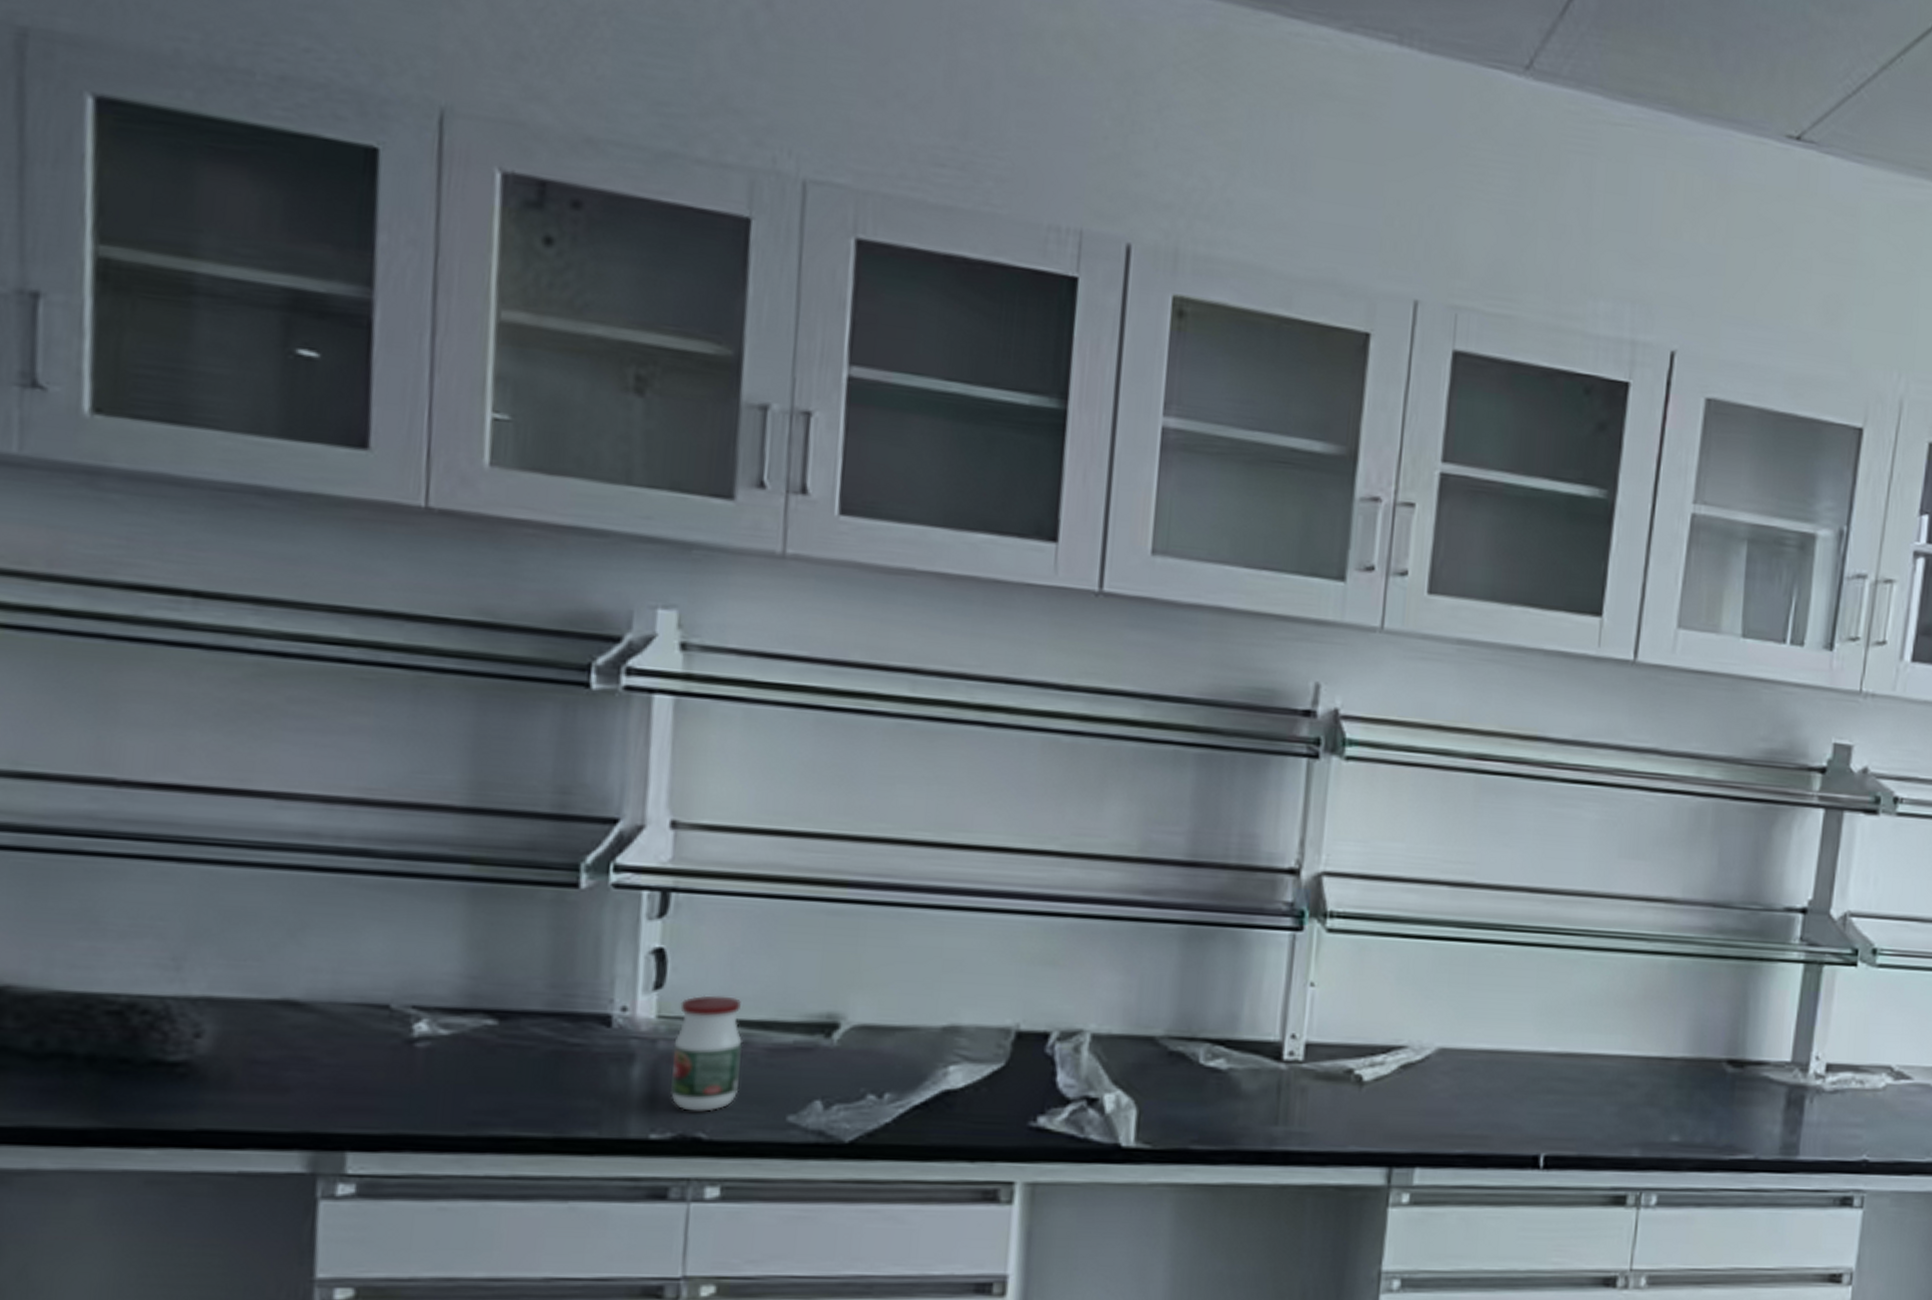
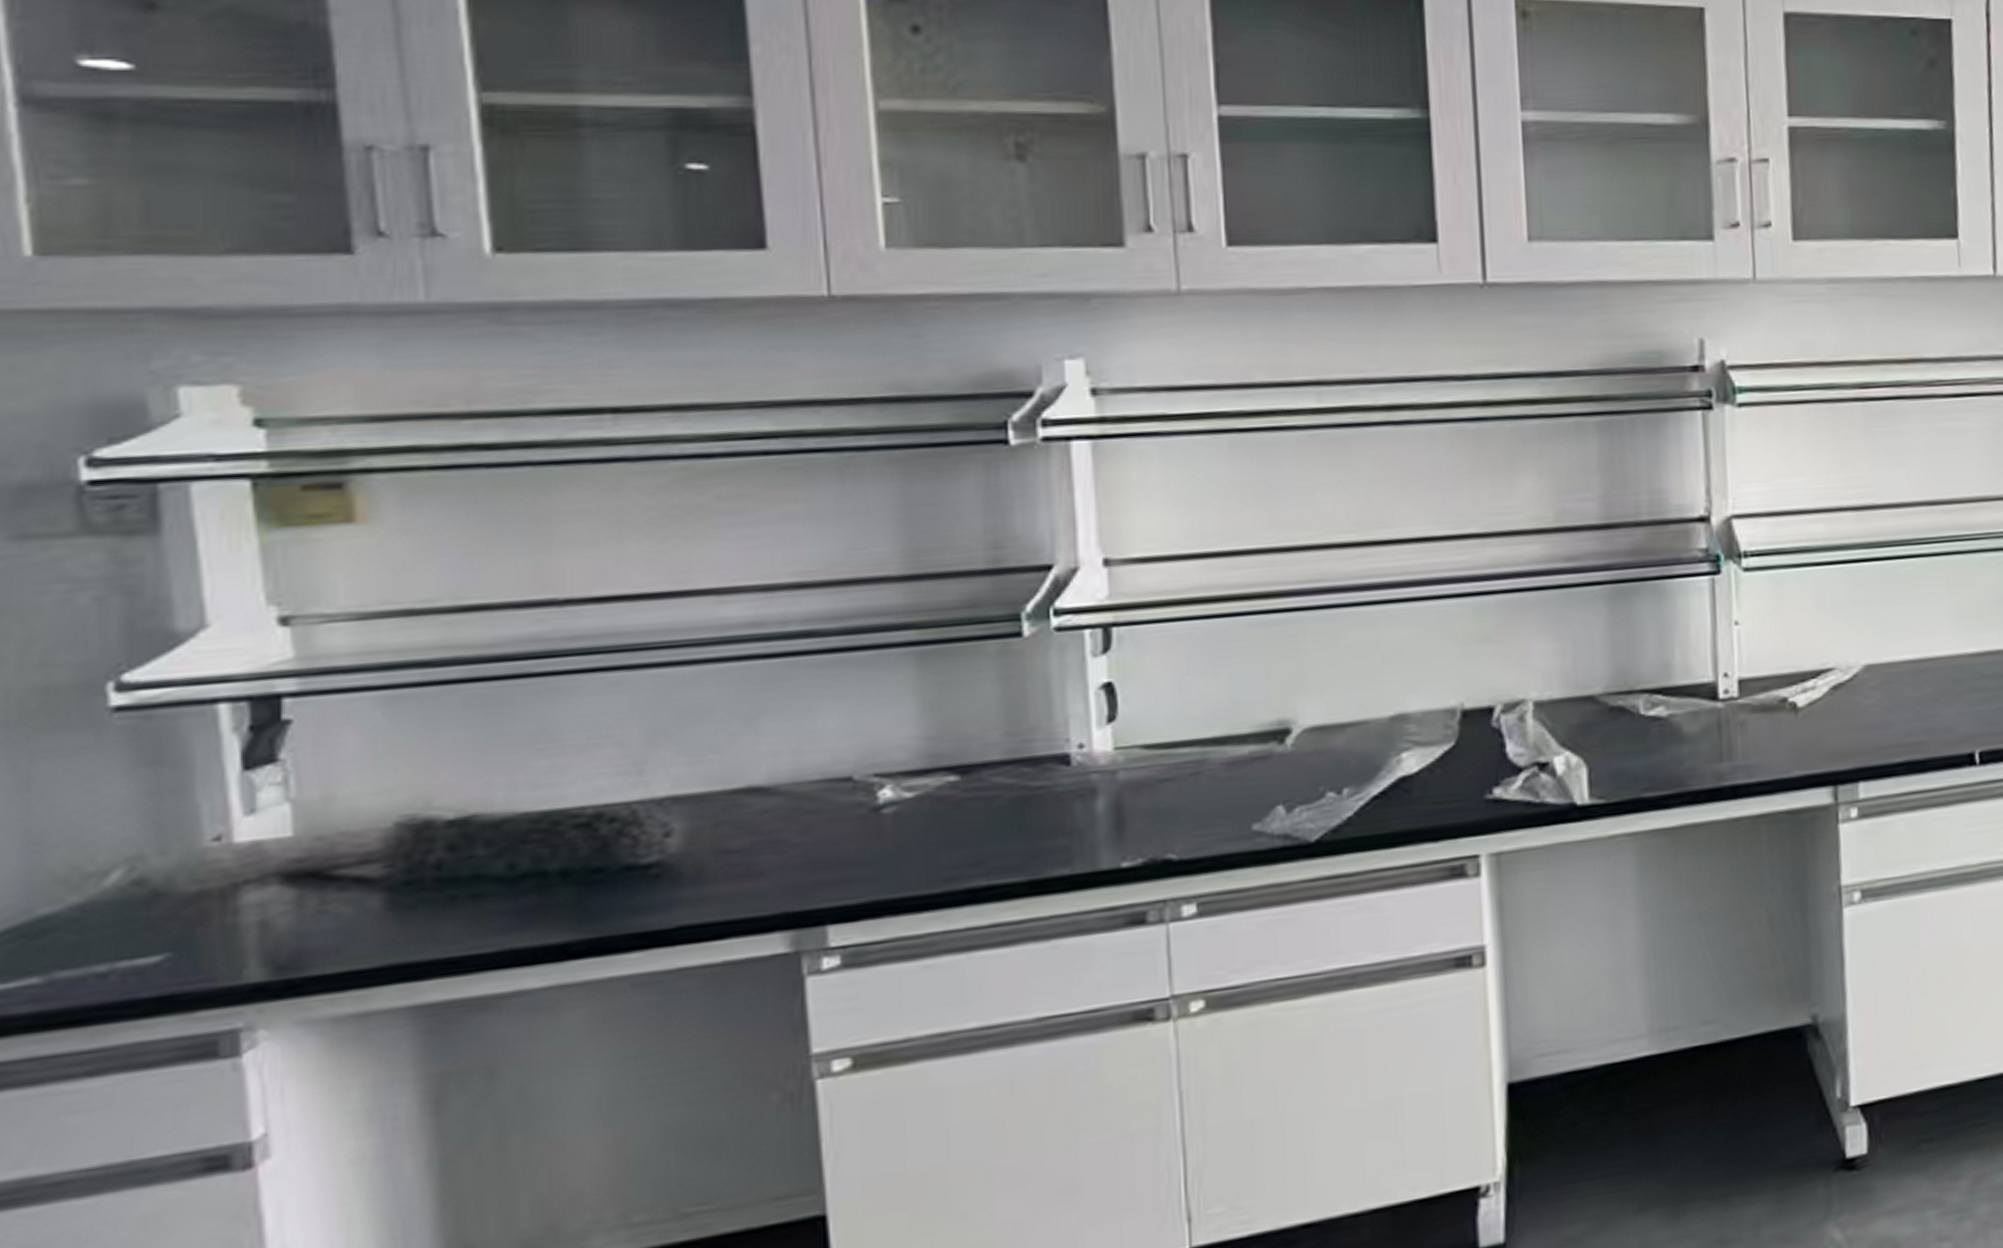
jar: present [670,995,743,1112] -> none [1133,718,1203,835]

